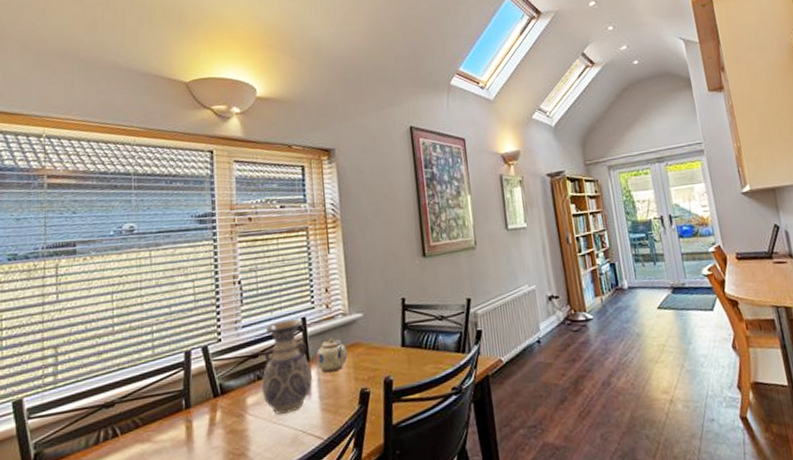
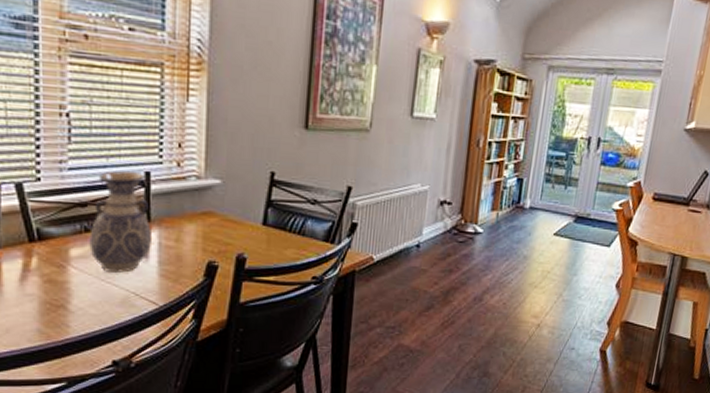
teapot: present [316,338,348,373] -> none [158,201,197,239]

